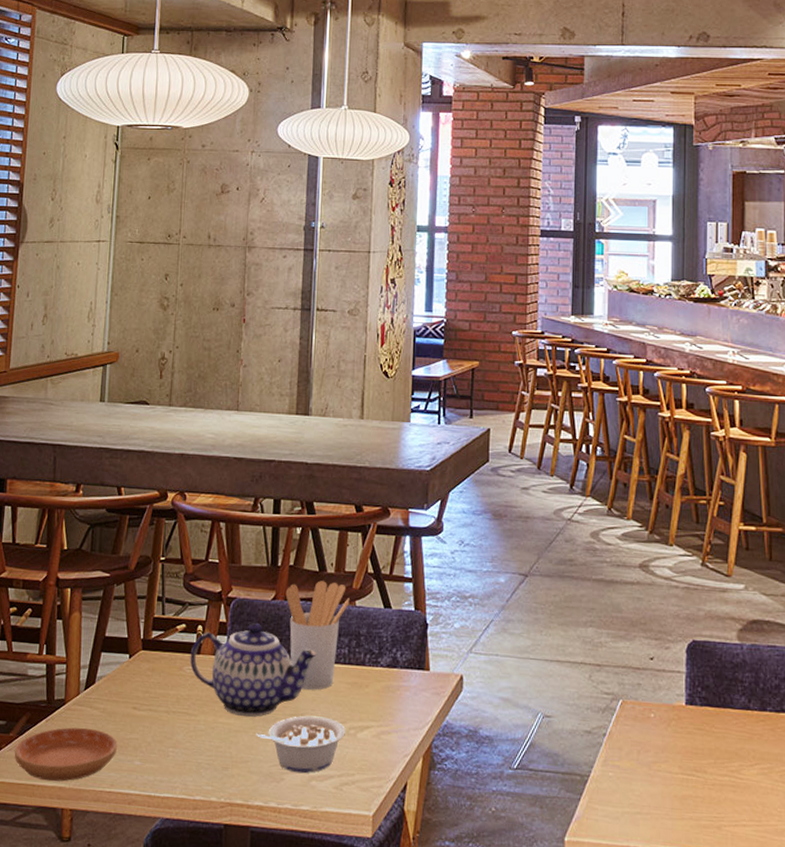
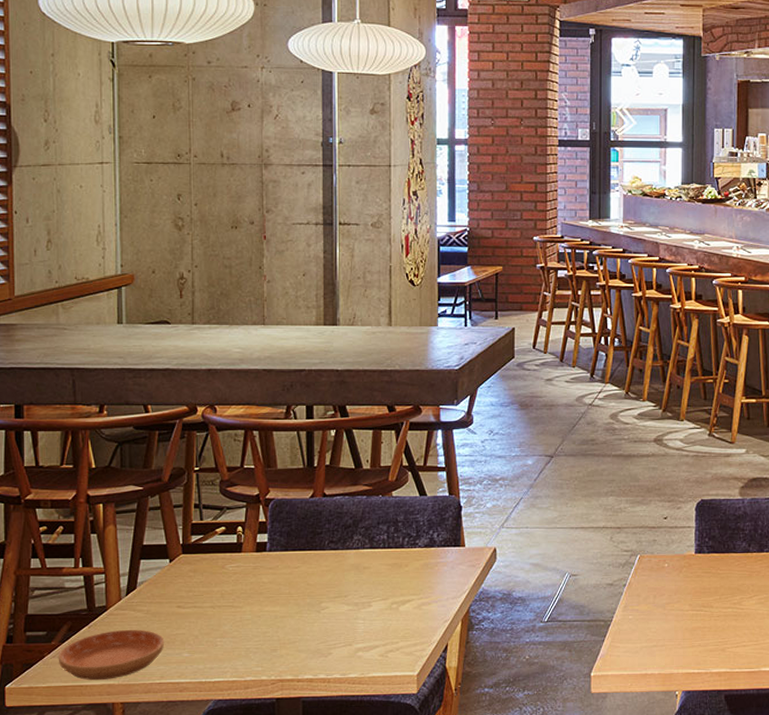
teapot: present [190,622,317,717] -> none [231,519,357,604]
legume: present [257,715,345,774] -> none [303,596,388,647]
utensil holder: present [285,580,350,690] -> none [323,476,386,574]

